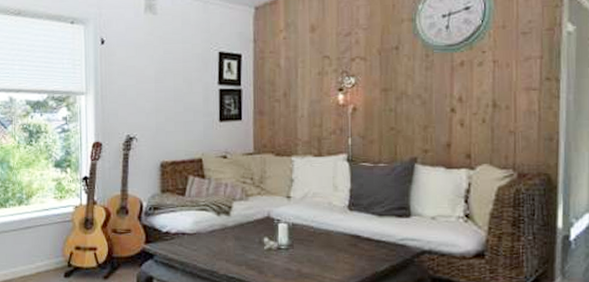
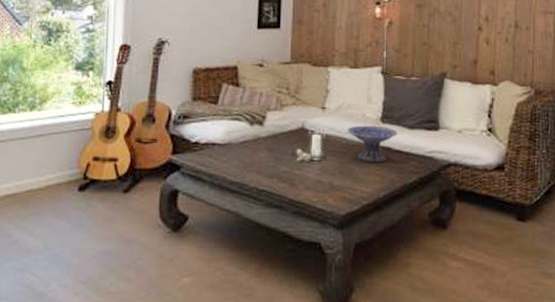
decorative bowl: none [313,213,367,250] -> present [347,125,398,163]

